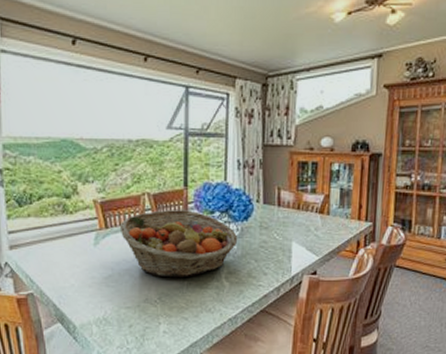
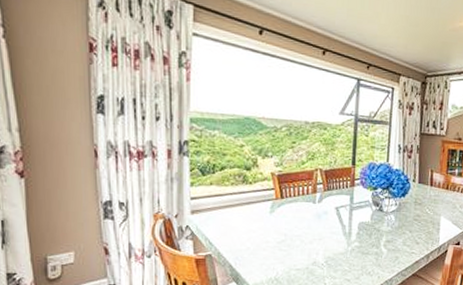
fruit basket: present [119,210,238,278] -> none [293,185,396,244]

